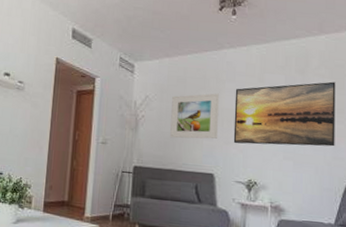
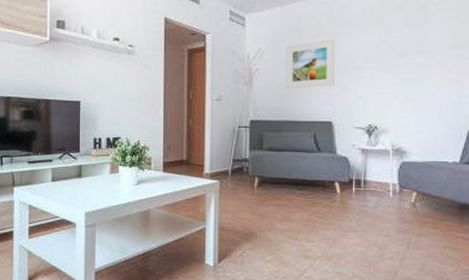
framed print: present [233,81,336,147] -> none [351,15,461,90]

